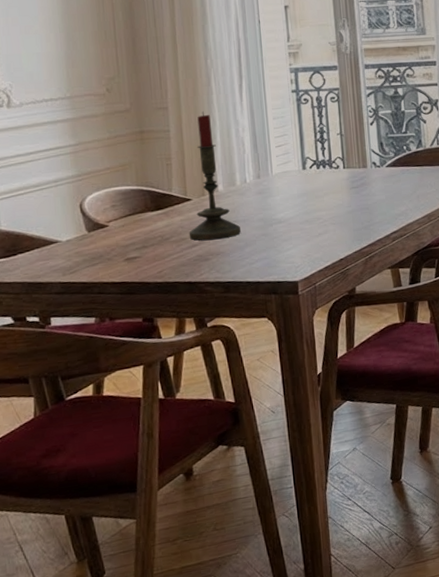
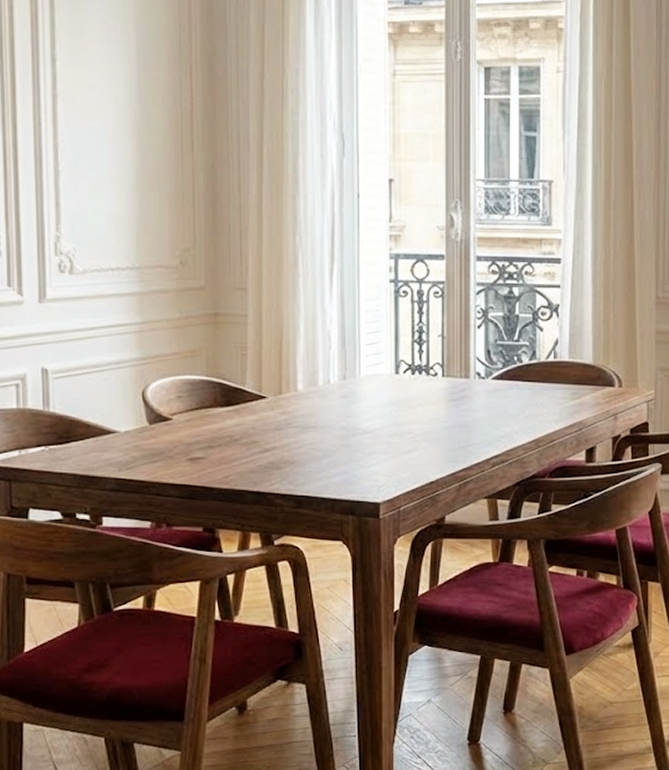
candle: present [189,111,241,241] -> none [261,296,319,446]

